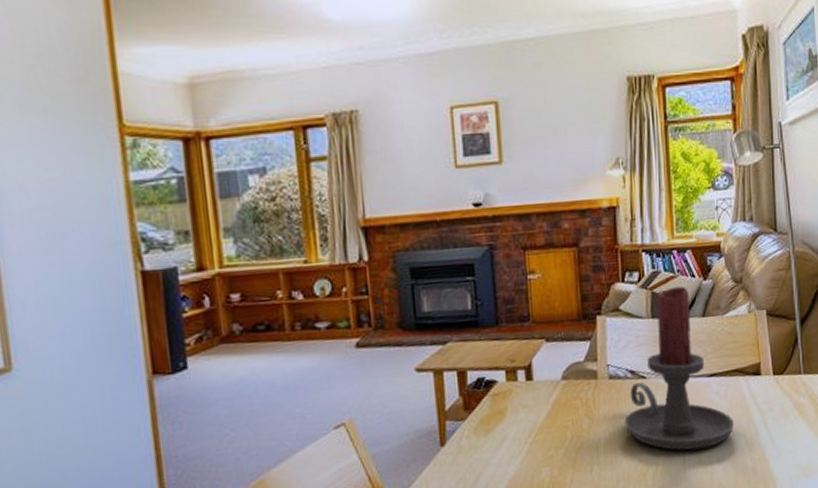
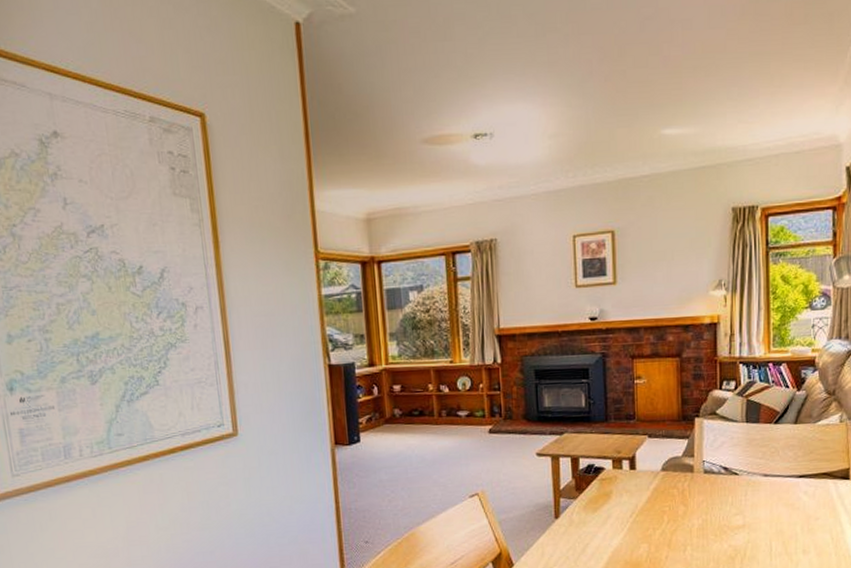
candle holder: present [624,286,734,451] -> none [716,395,820,542]

